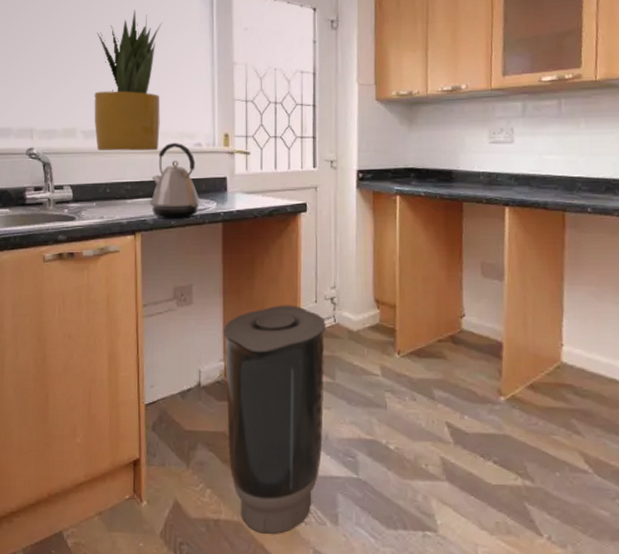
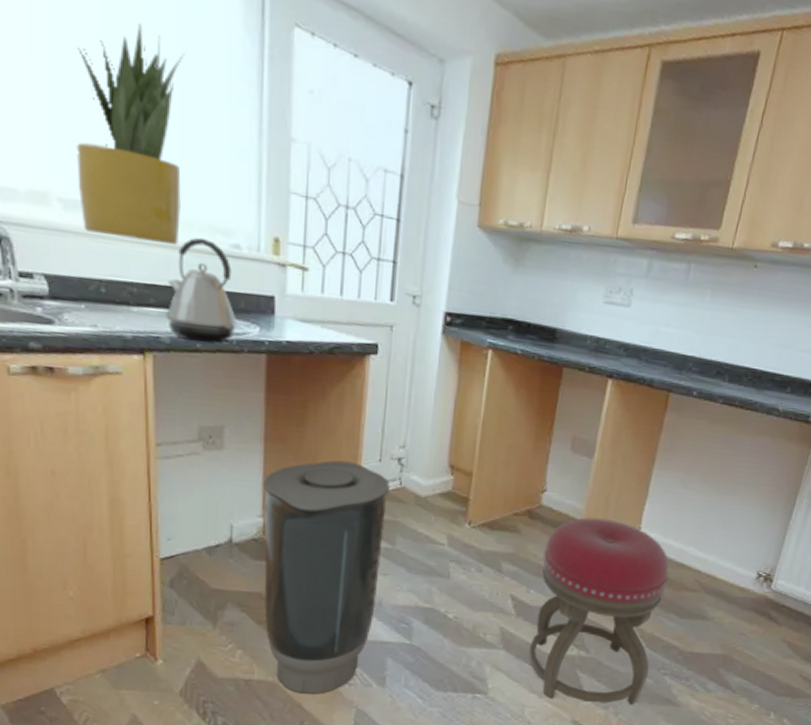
stool: none [471,338,603,542] -> present [528,517,669,704]

